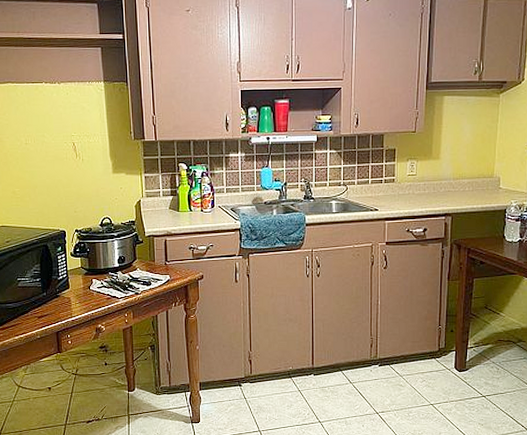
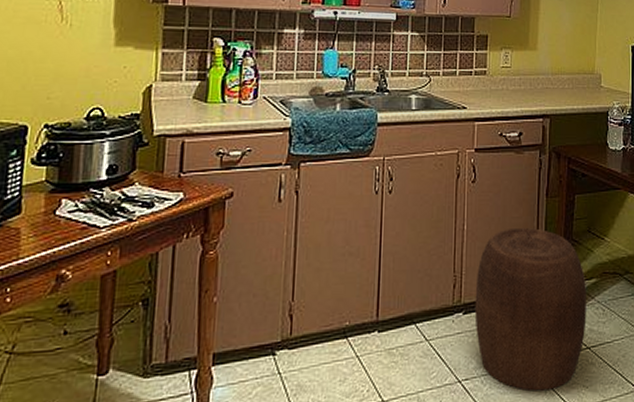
stool: none [388,303,483,424] -> present [474,227,586,392]

